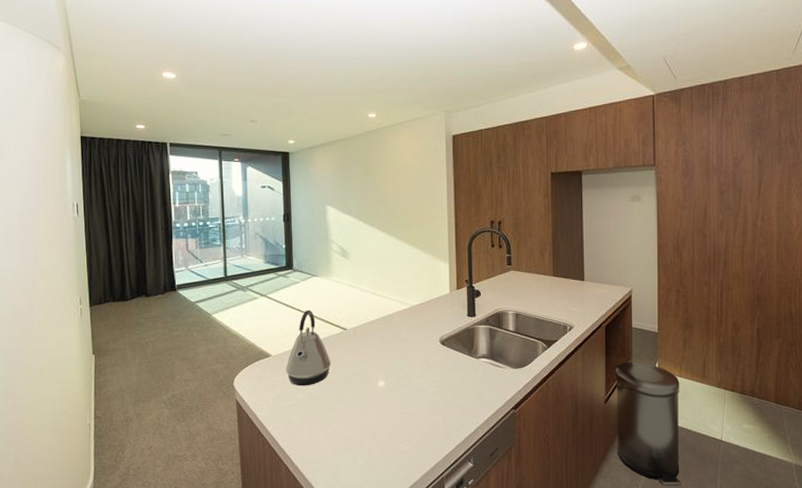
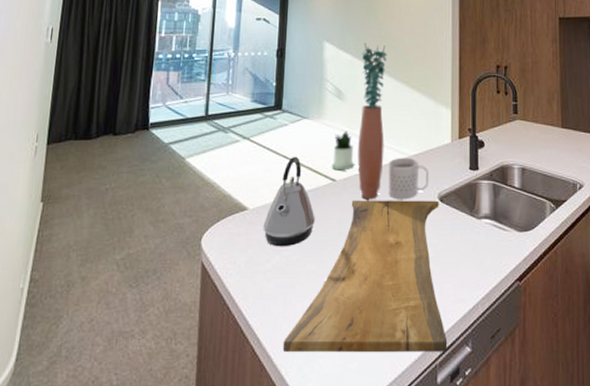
cutting board: none [311,344,453,469] -> present [282,200,448,352]
planter: none [341,286,363,321] -> present [331,131,355,171]
vase: none [362,205,389,345] -> present [357,43,387,200]
mug: none [393,307,430,344] -> present [388,157,429,200]

